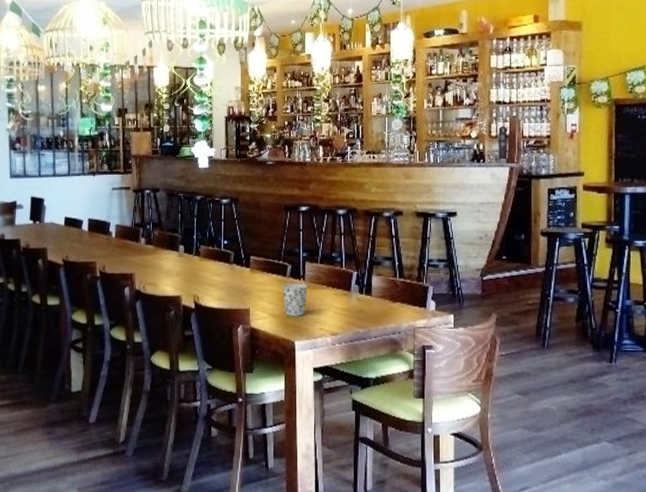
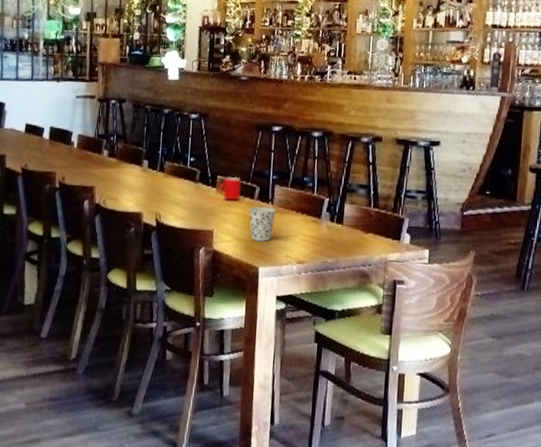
cup: none [253,256,274,279] -> present [219,176,242,201]

